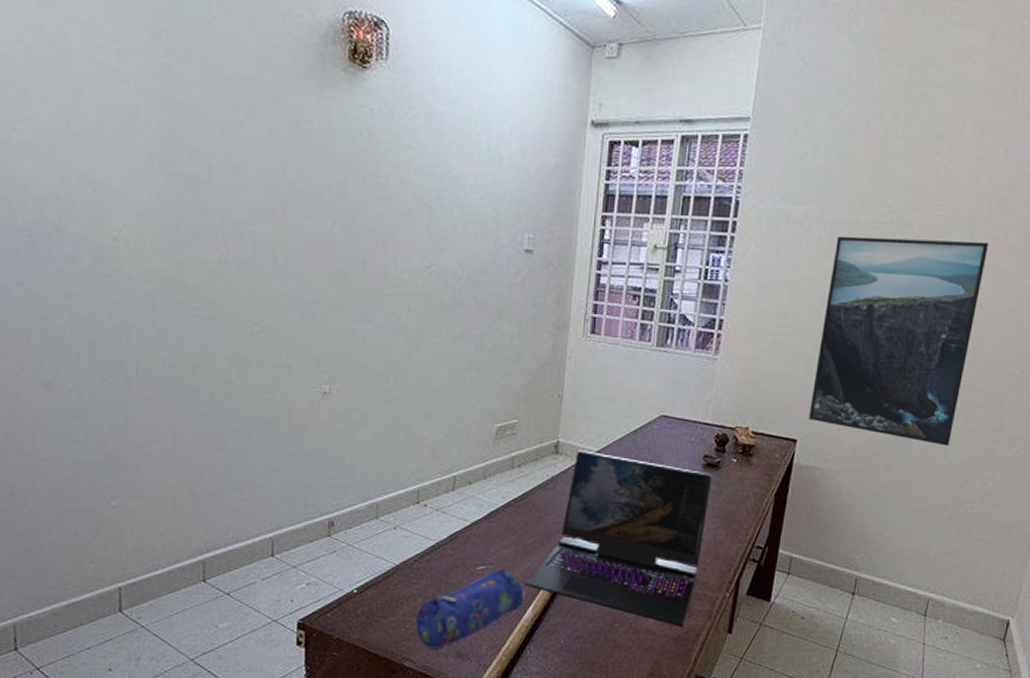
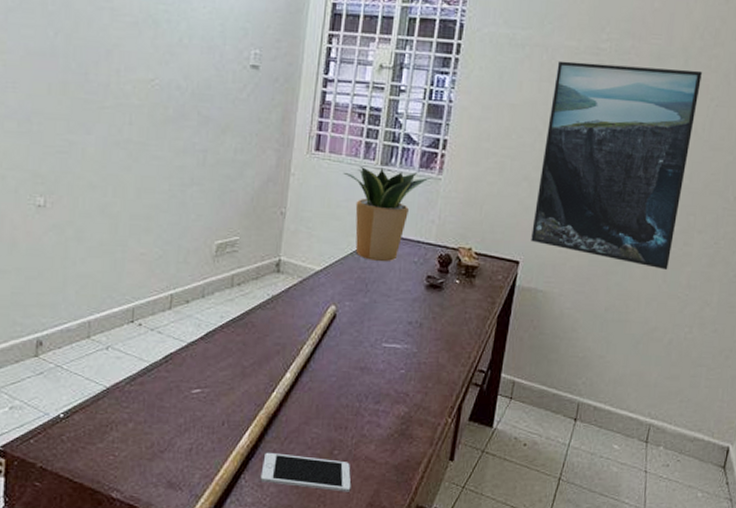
pencil case: present [416,568,524,649] -> none [125,391,240,479]
laptop: present [524,450,713,628] -> none [241,269,436,455]
cell phone: none [544,625,632,662] -> present [260,452,351,492]
potted plant: none [619,348,707,443] -> present [343,167,431,262]

